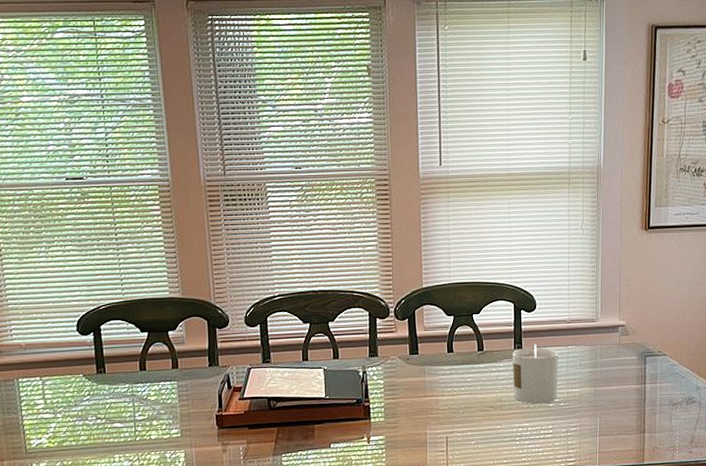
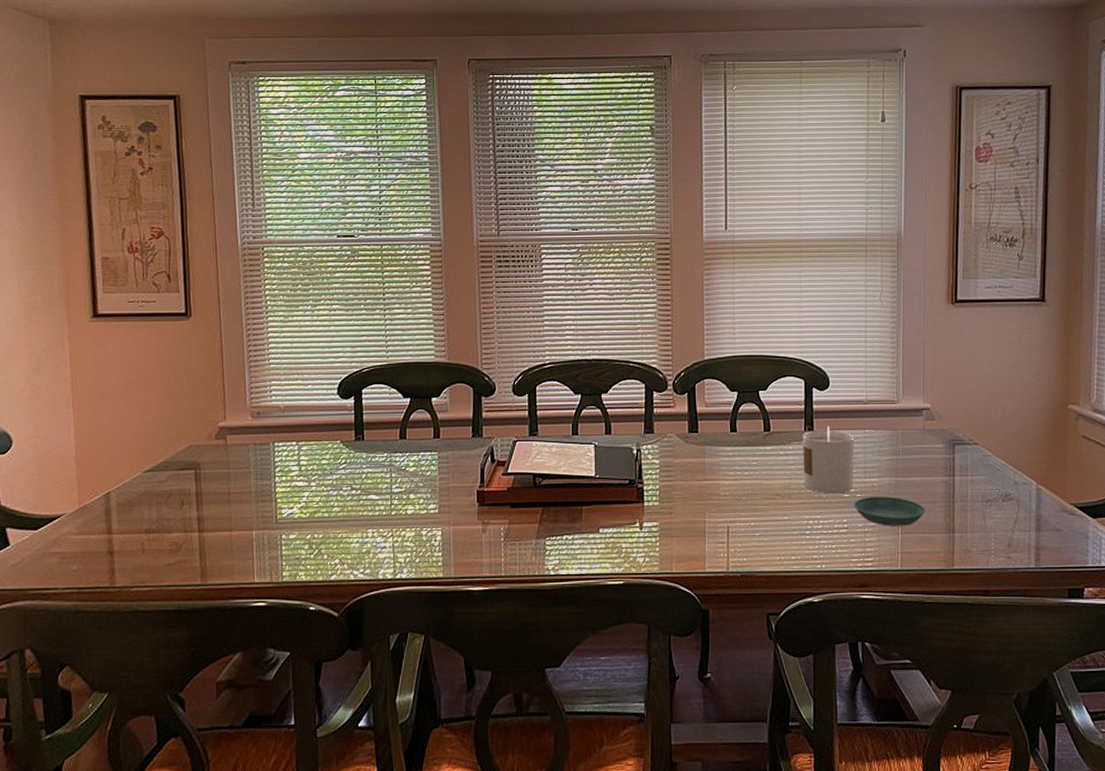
saucer: none [558,404,620,430] -> present [854,497,926,526]

